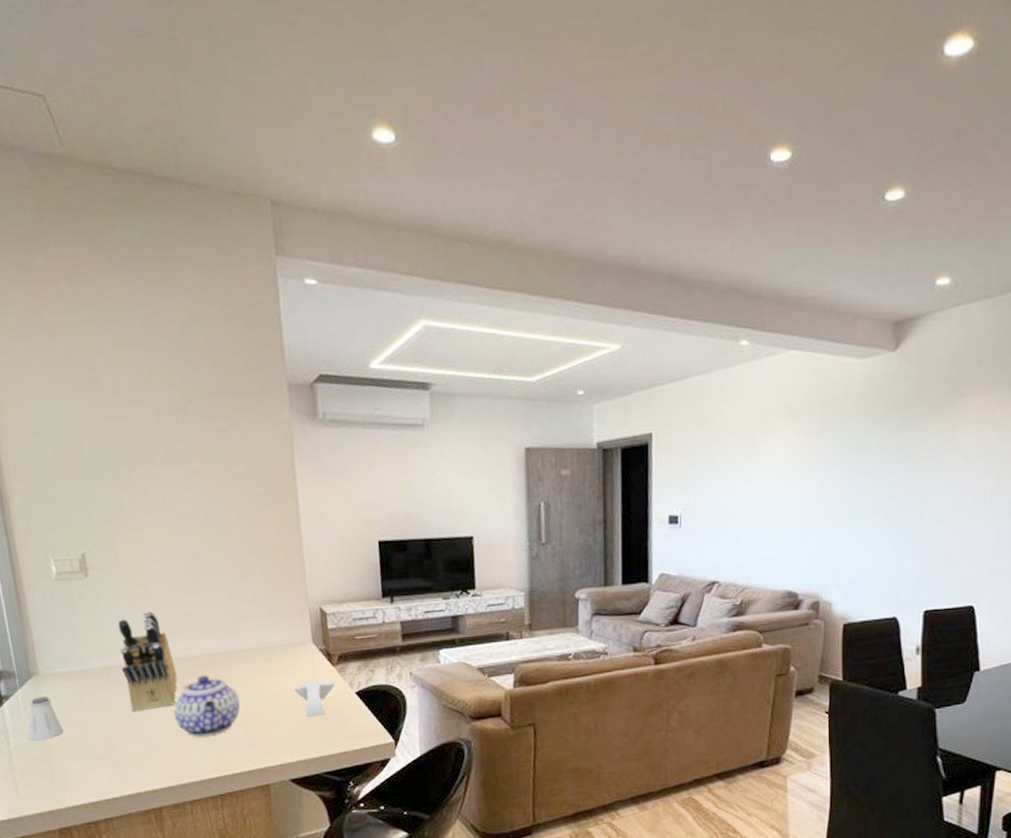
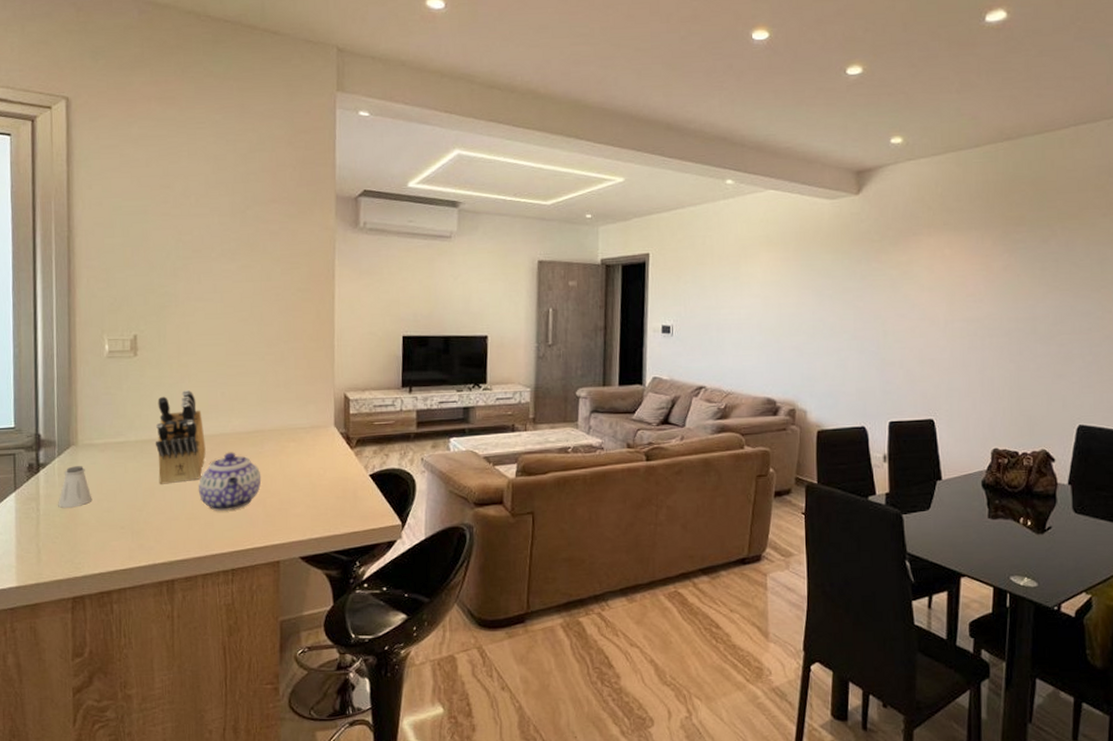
spoon rest: present [293,679,335,717] -> none [312,461,351,497]

